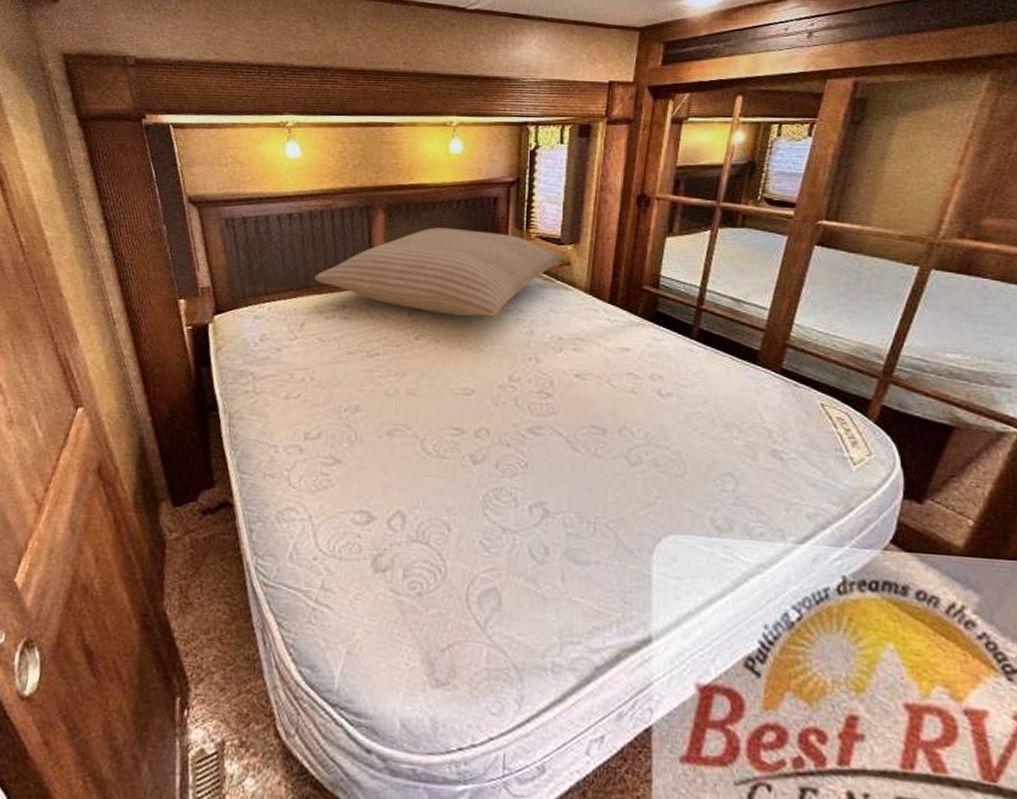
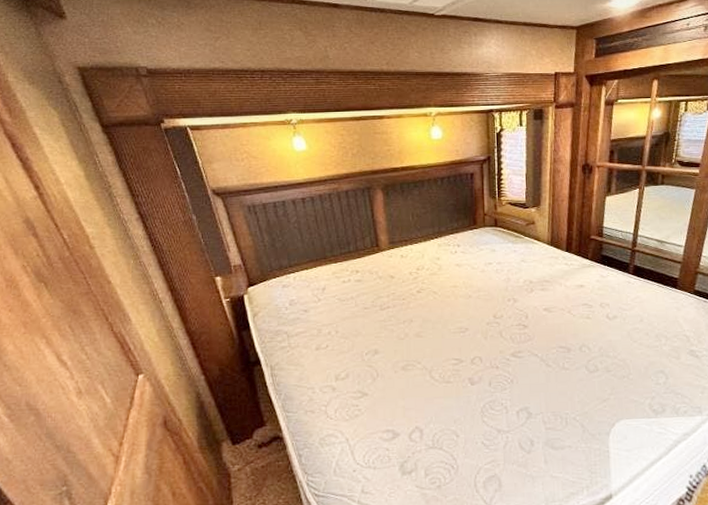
pillow: present [314,227,563,317] -> none [329,201,529,271]

